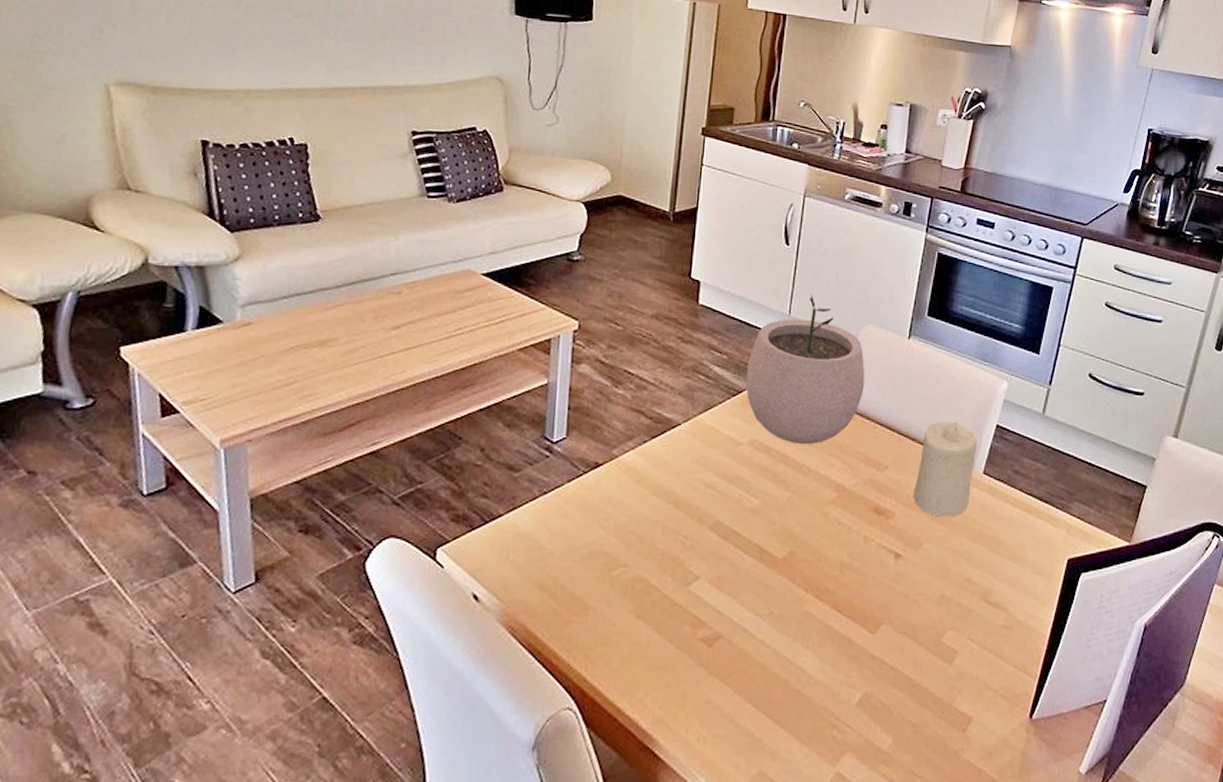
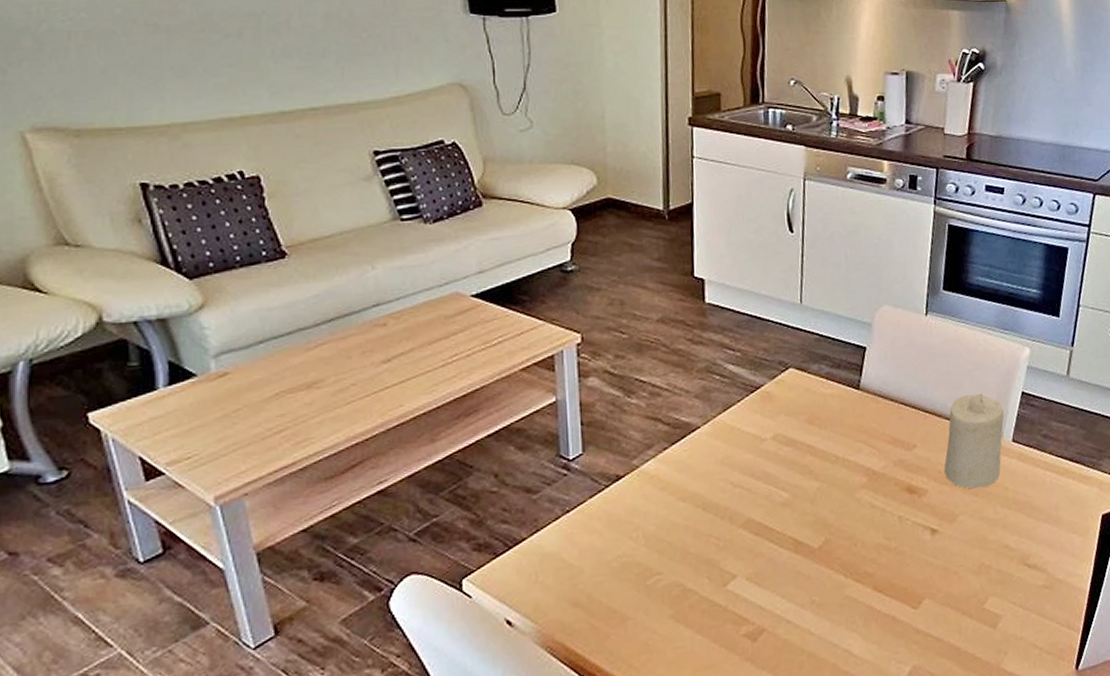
plant pot: present [745,294,865,445] -> none [762,280,886,434]

